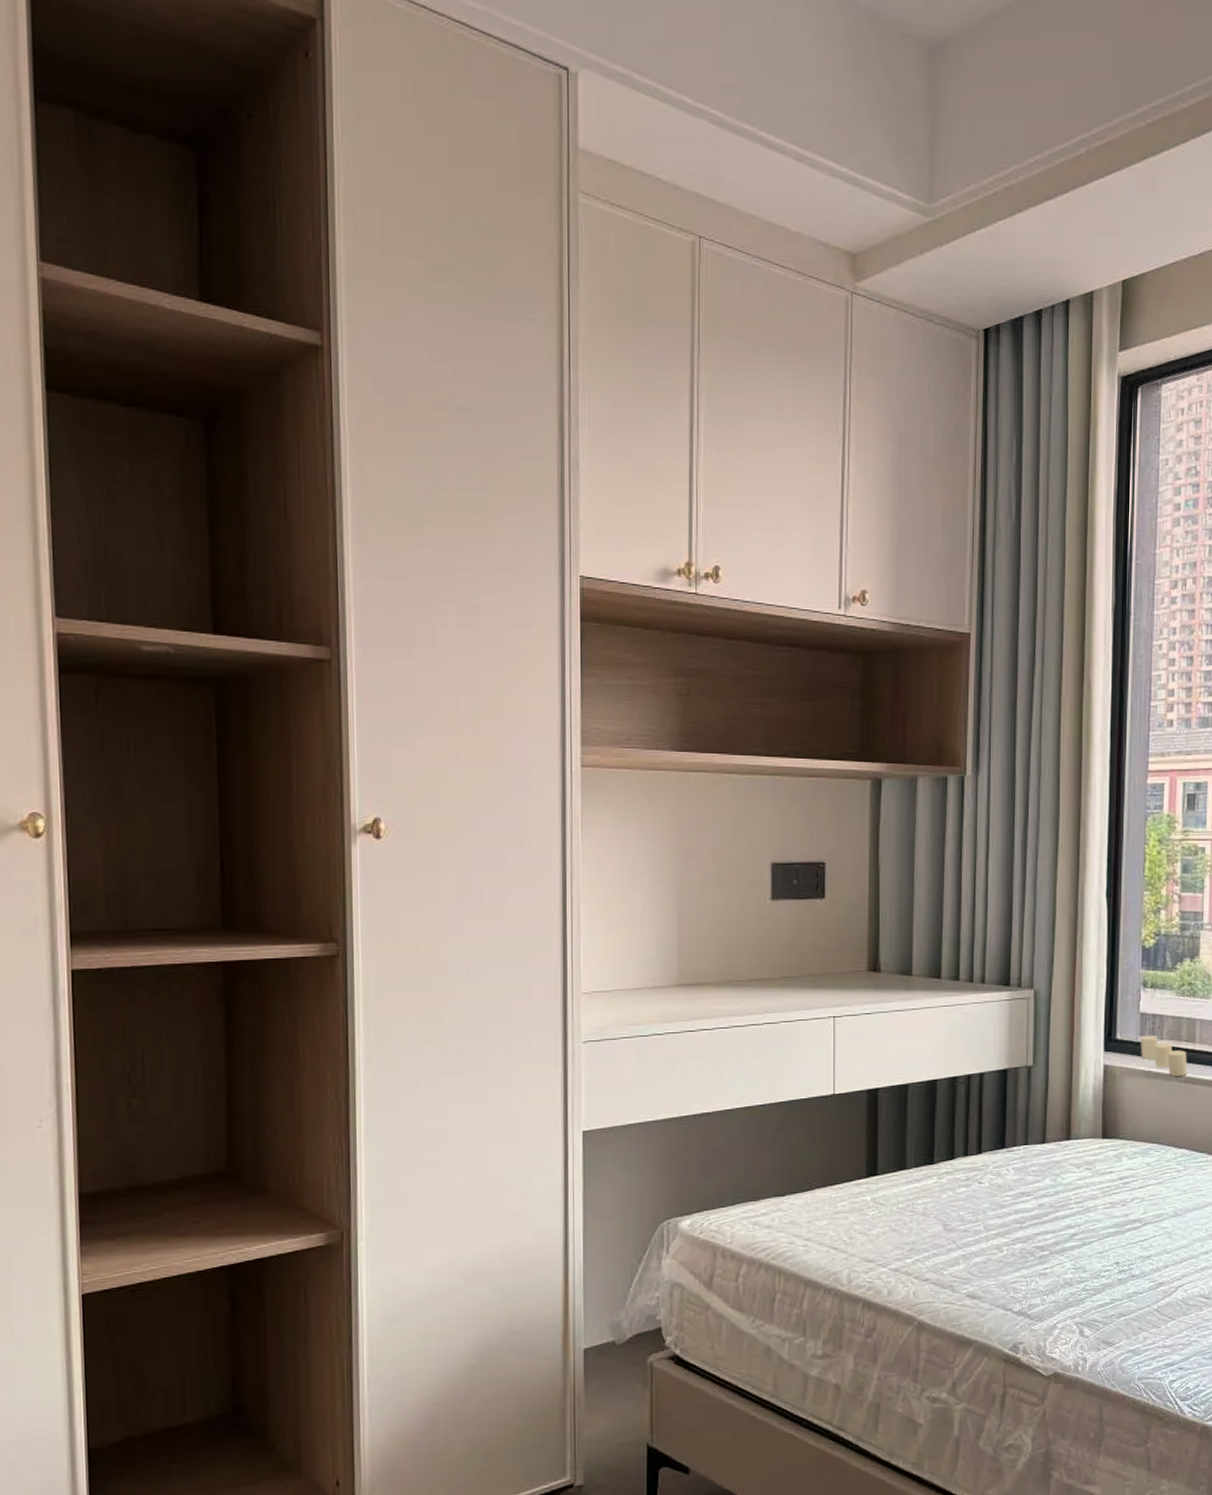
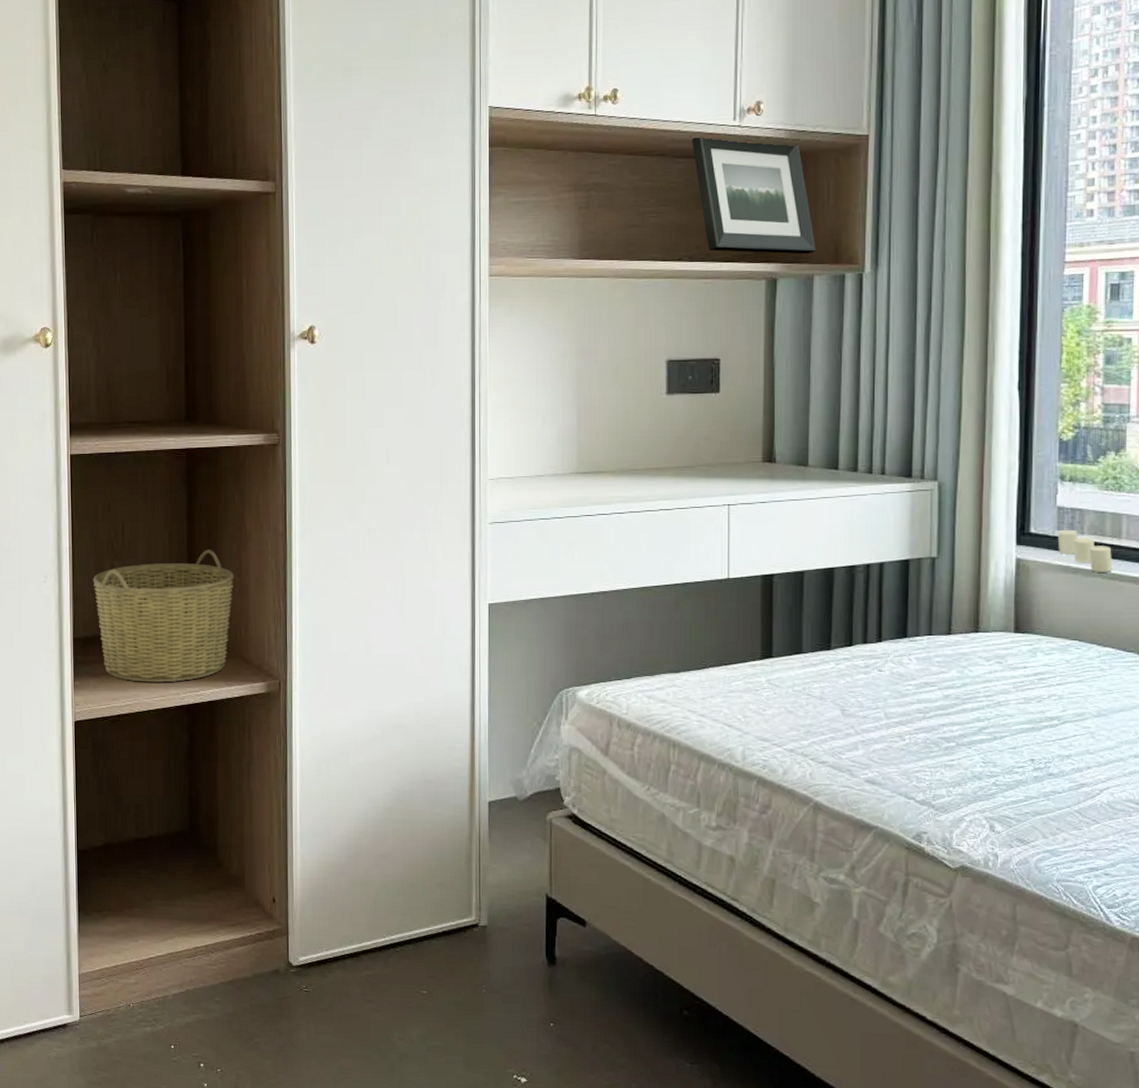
basket: none [103,1080,285,1242] -> present [93,549,234,683]
picture frame: none [795,623,920,755] -> present [690,136,816,255]

